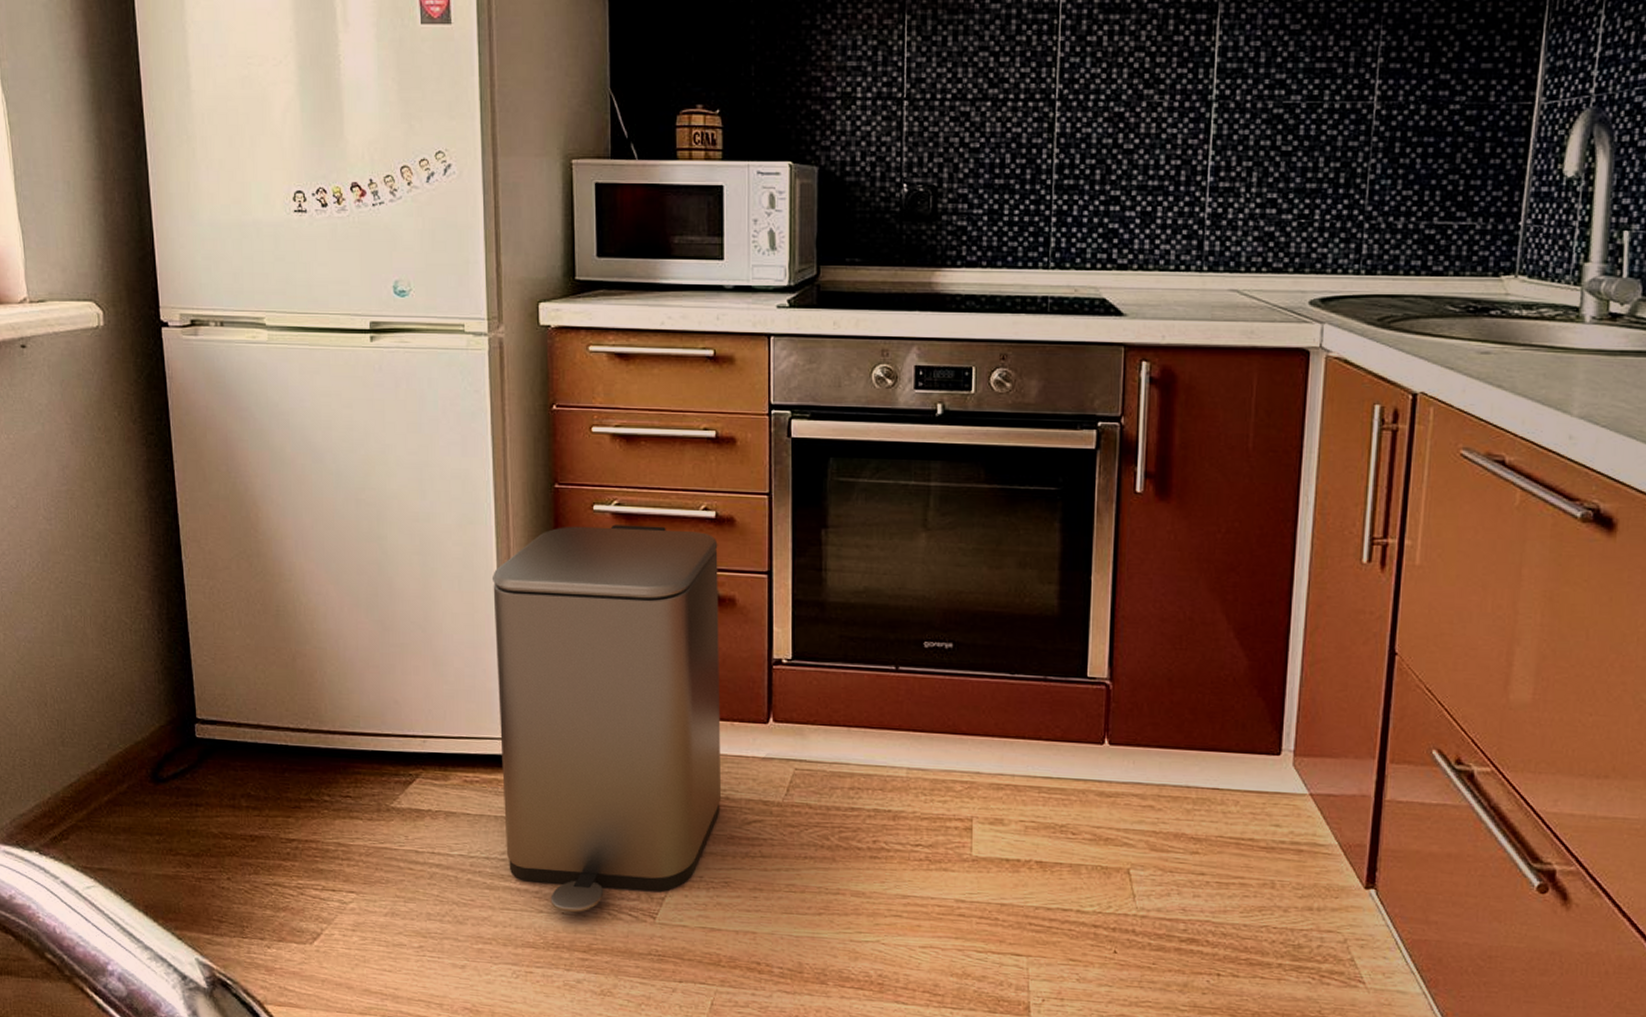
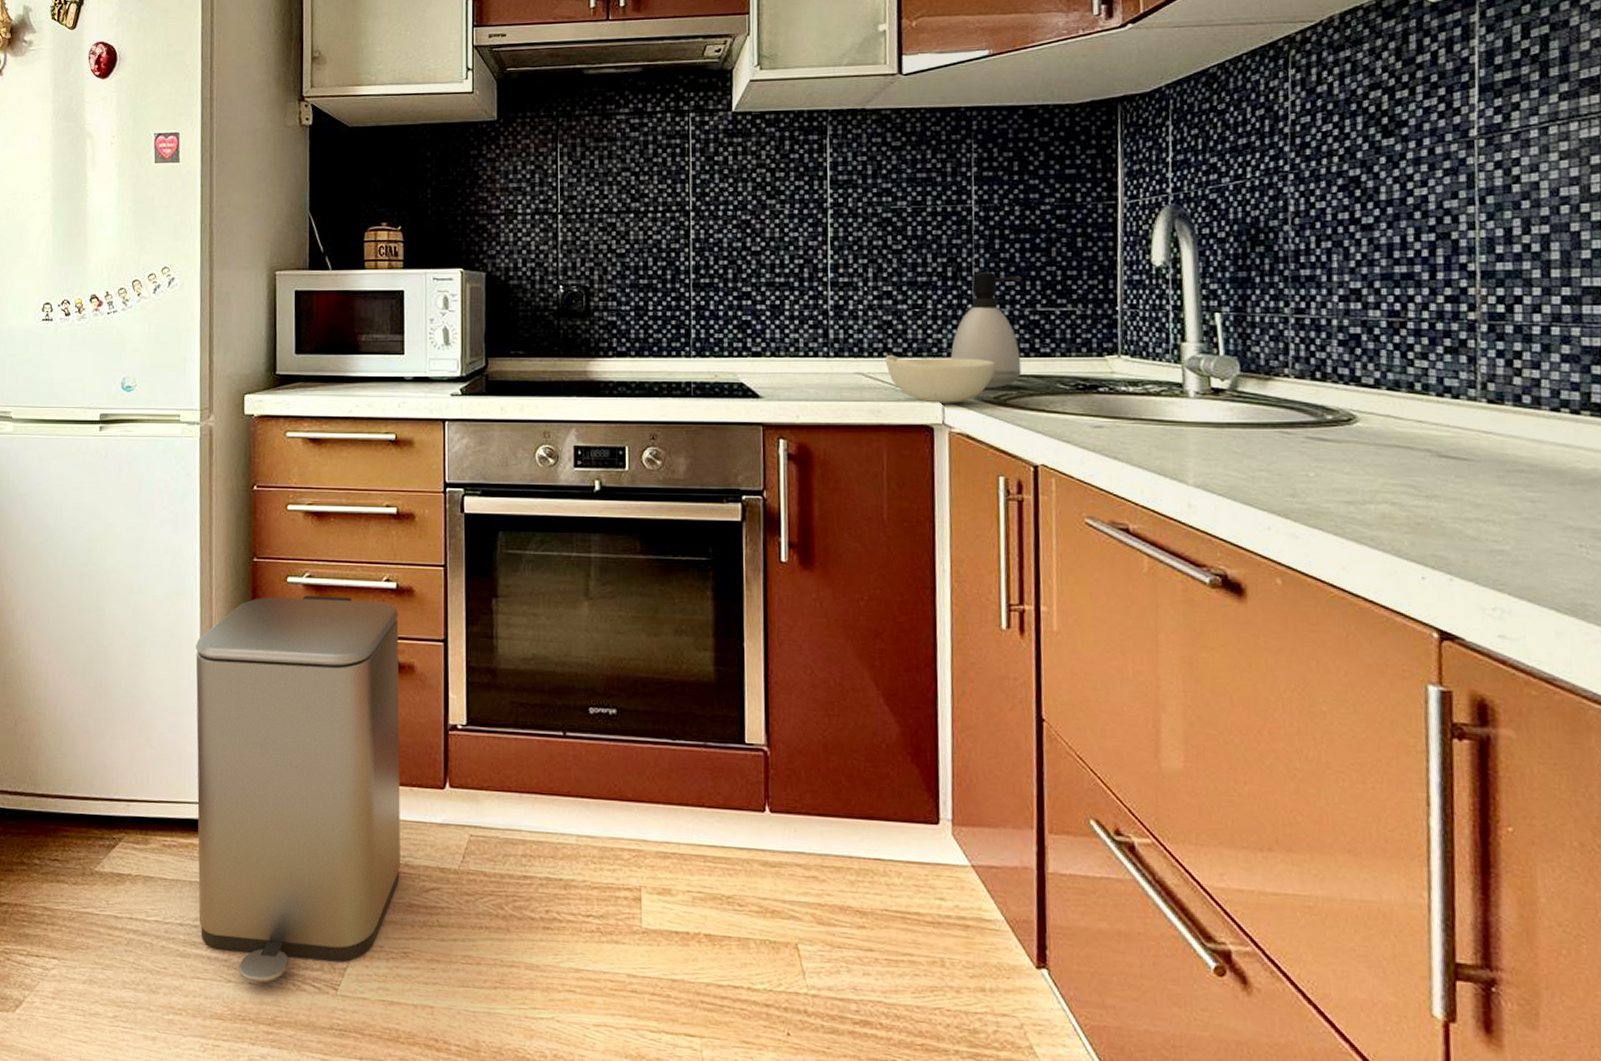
bowl: none [1263,270,1384,325] -> present [885,354,997,403]
soap dispenser: none [1334,179,1421,309] -> present [950,272,1023,388]

